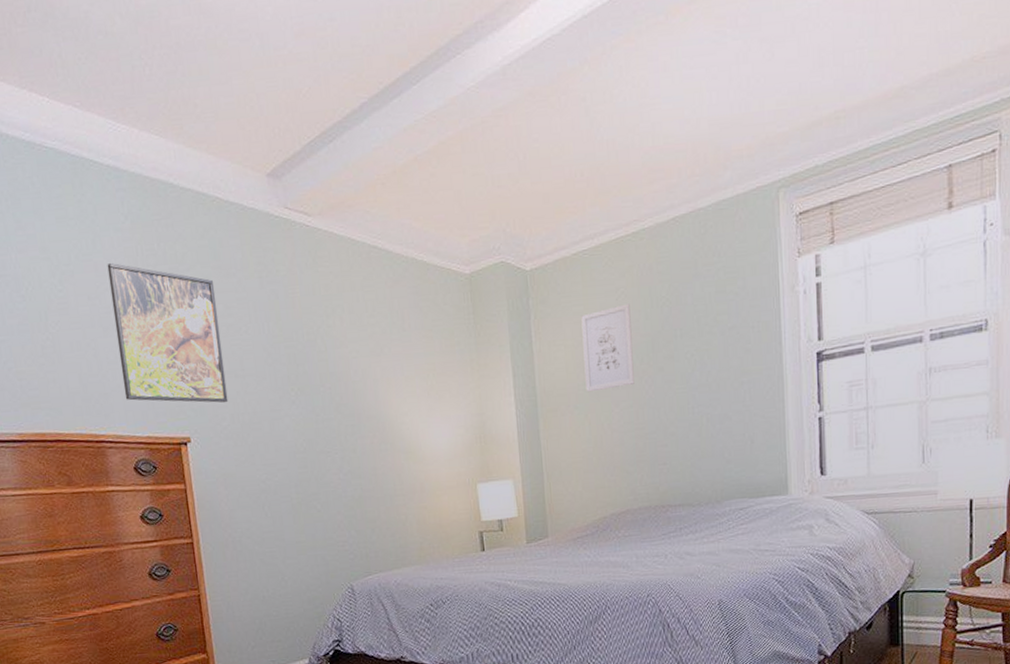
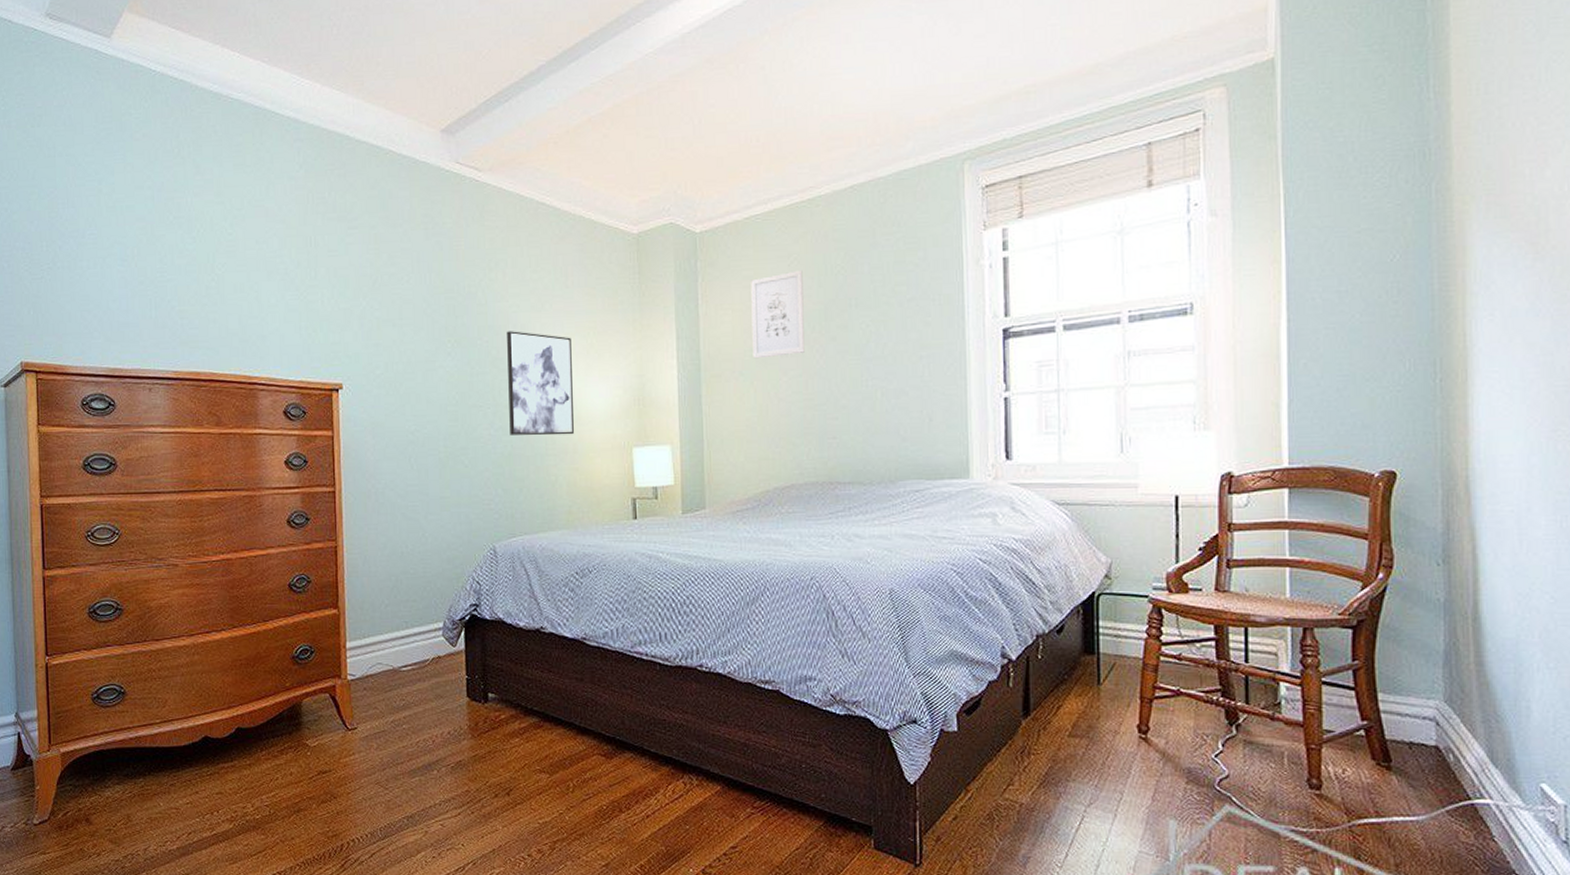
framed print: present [107,262,229,403] -> none [278,209,384,352]
wall art: none [348,376,420,479] -> present [507,331,574,436]

